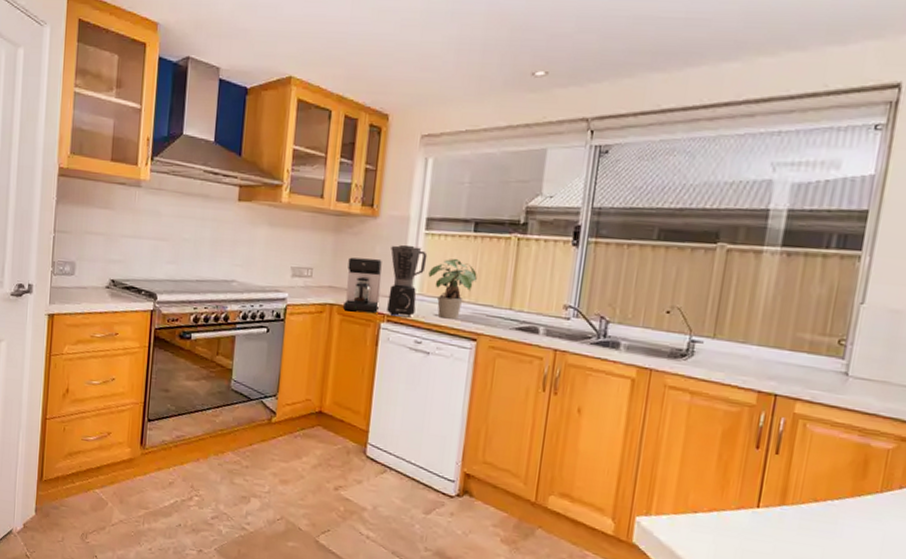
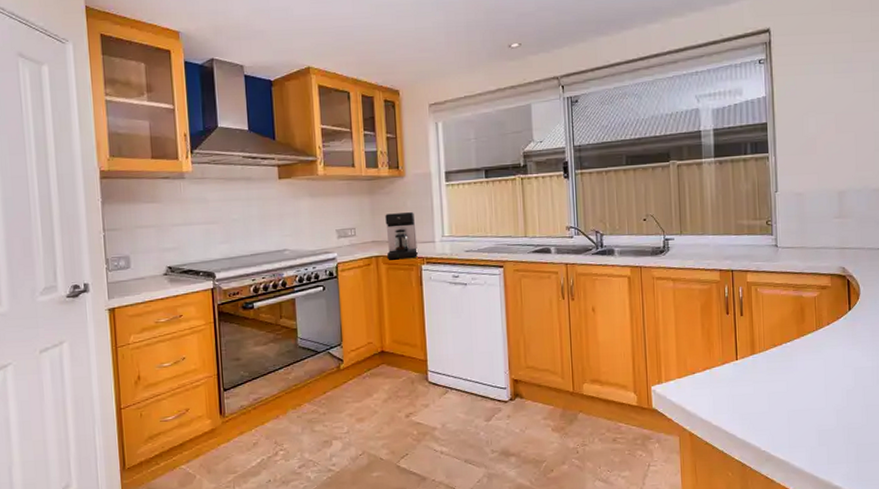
blender: present [387,245,428,318] -> none [419,196,451,258]
potted plant: present [428,258,477,320] -> none [454,201,495,254]

